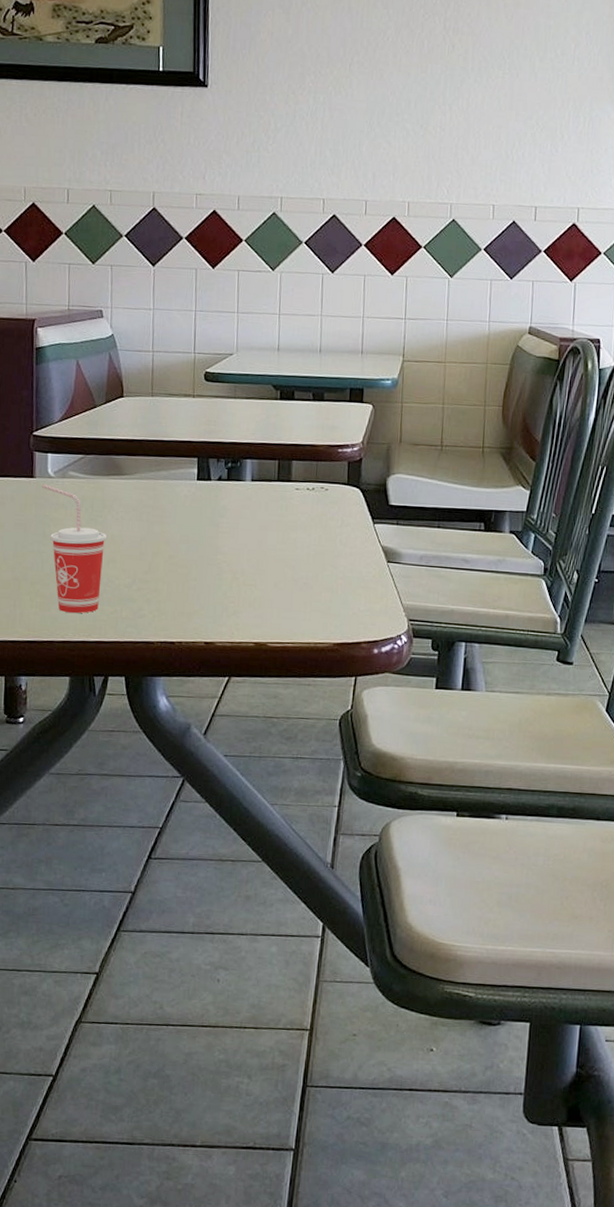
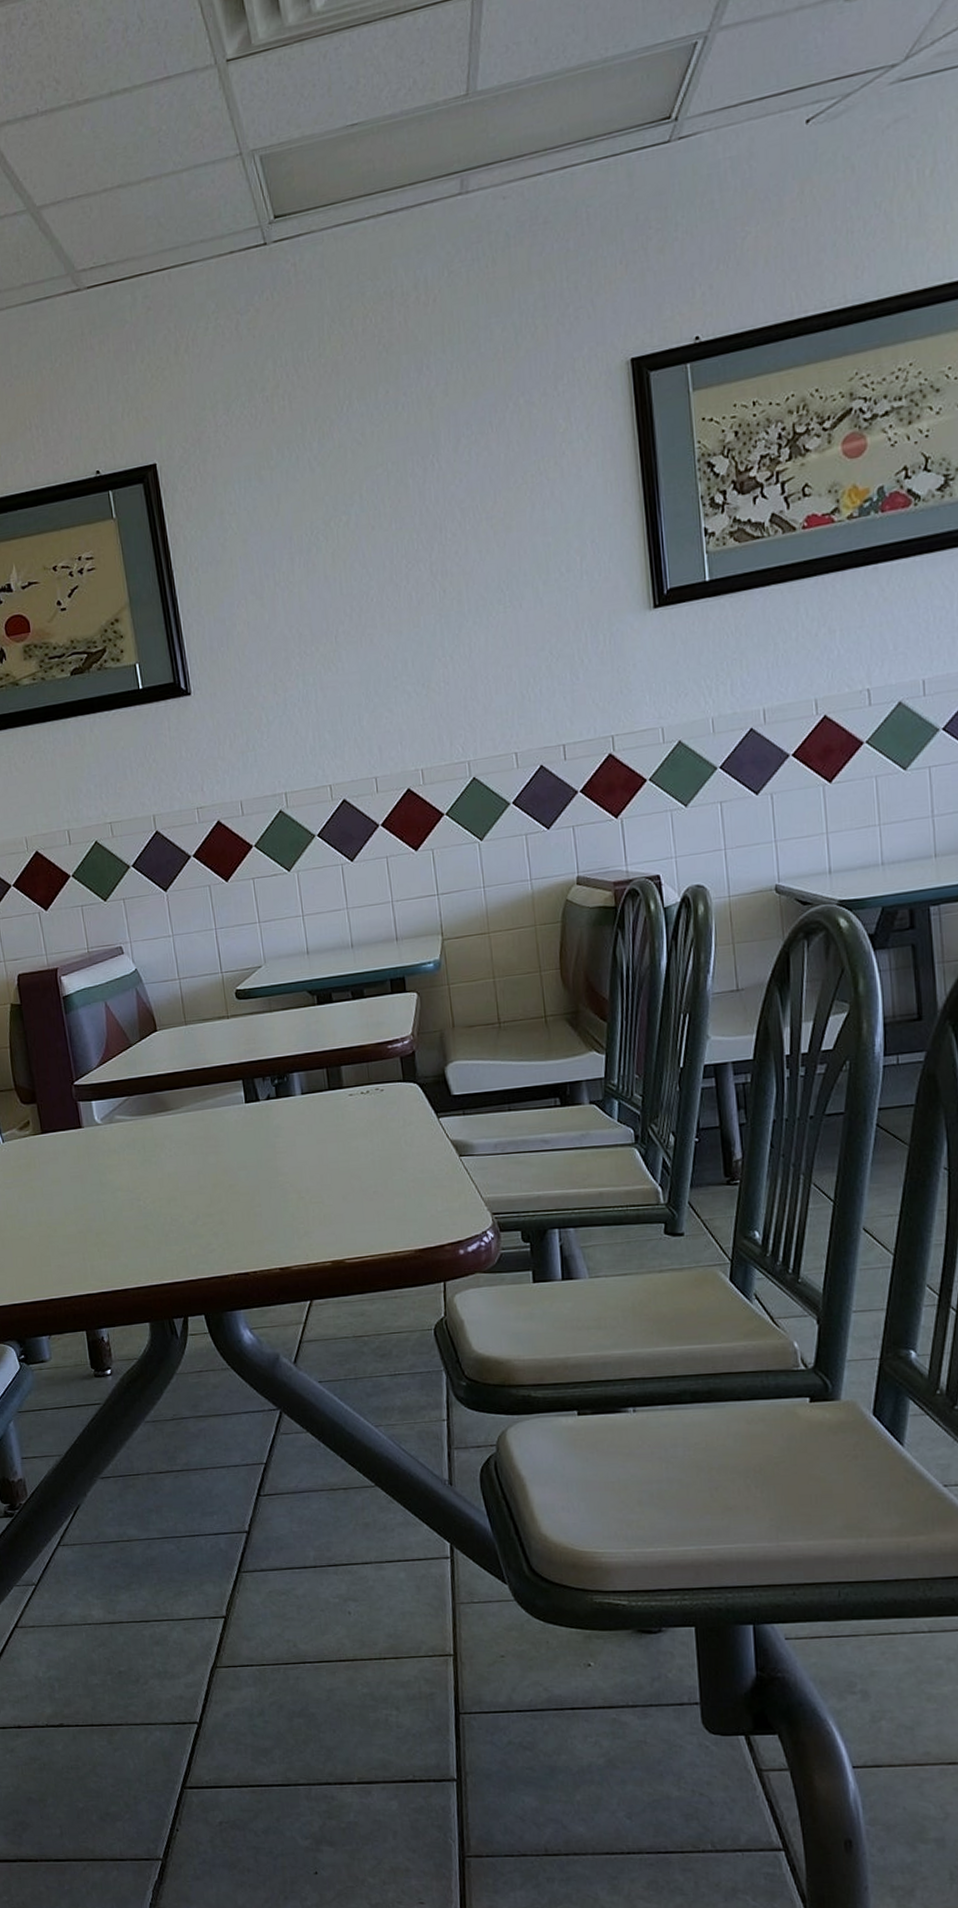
beverage cup: present [42,484,108,614] -> none [91,1132,167,1259]

